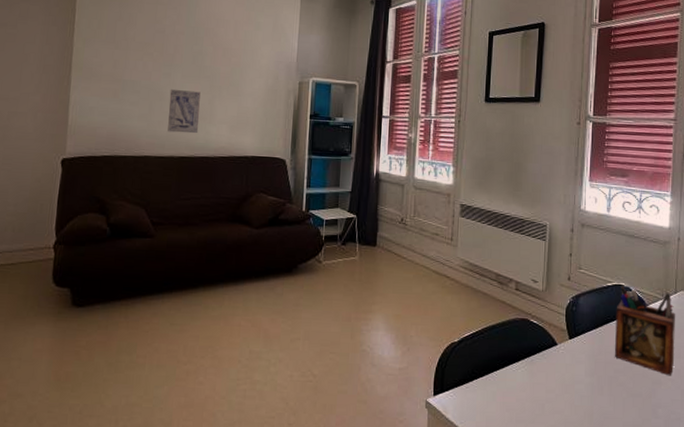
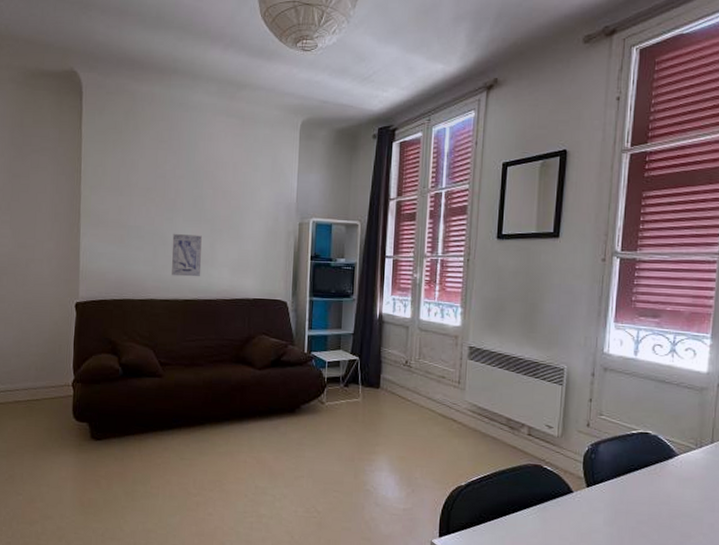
desk organizer: present [615,285,676,376] -> none [638,433,712,530]

